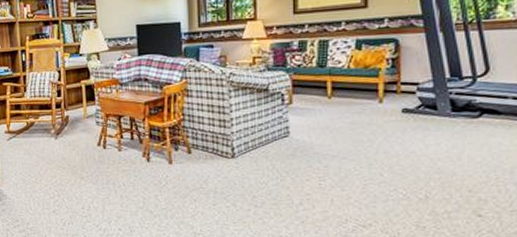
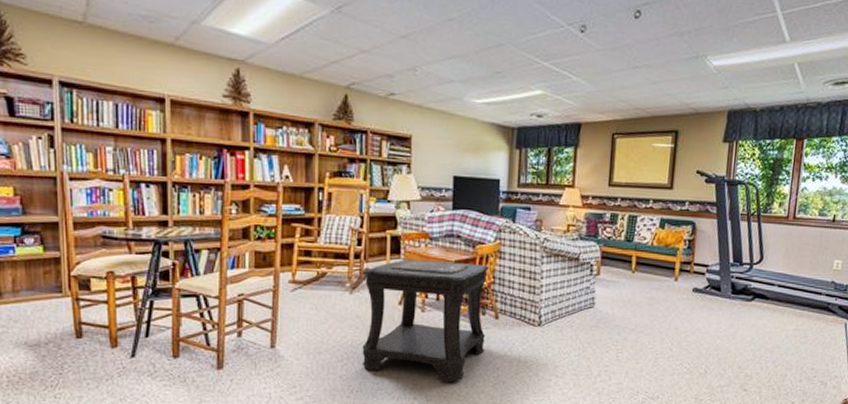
side table: none [64,103,180,214] -> present [362,258,488,382]

